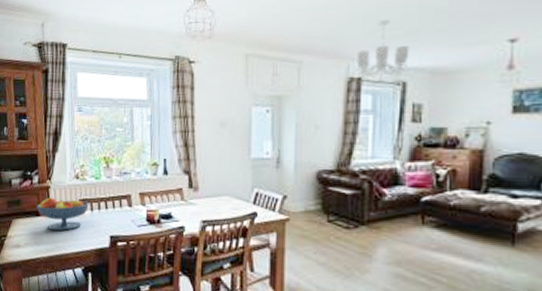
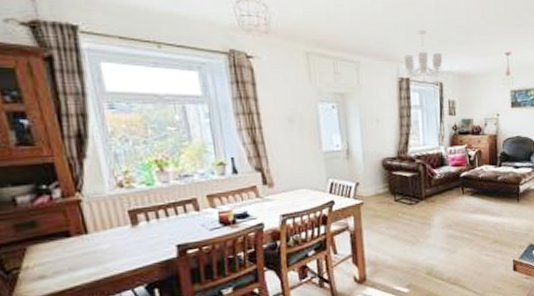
fruit bowl: present [36,197,89,231] -> none [63,210,143,251]

